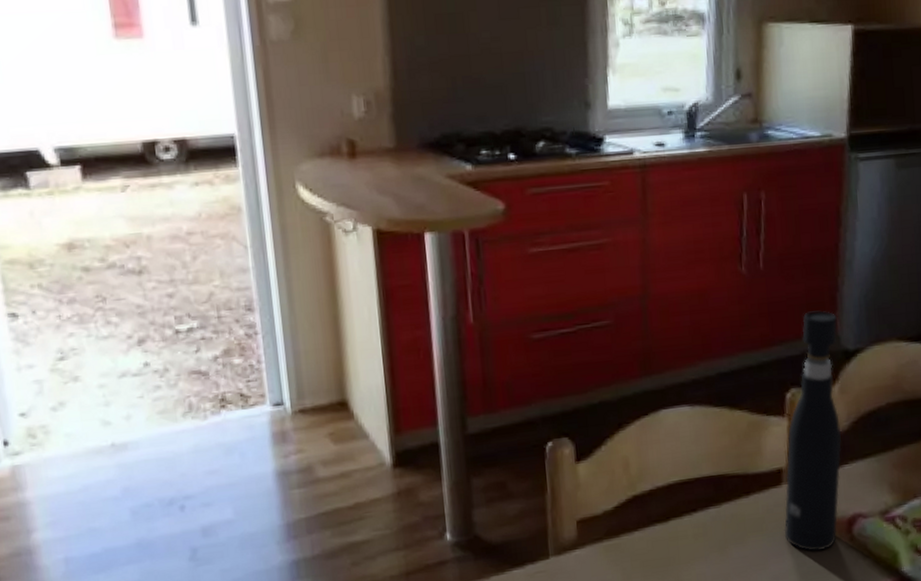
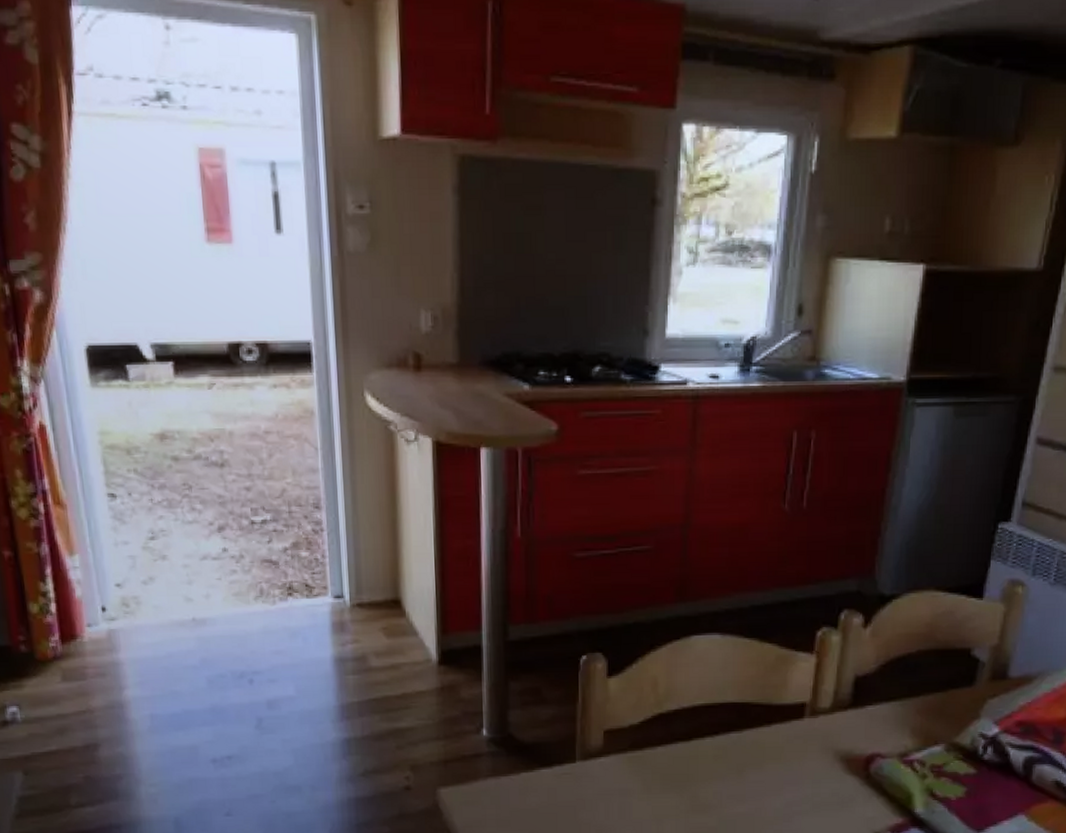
pepper grinder: present [784,310,842,552] -> none [801,553,876,785]

